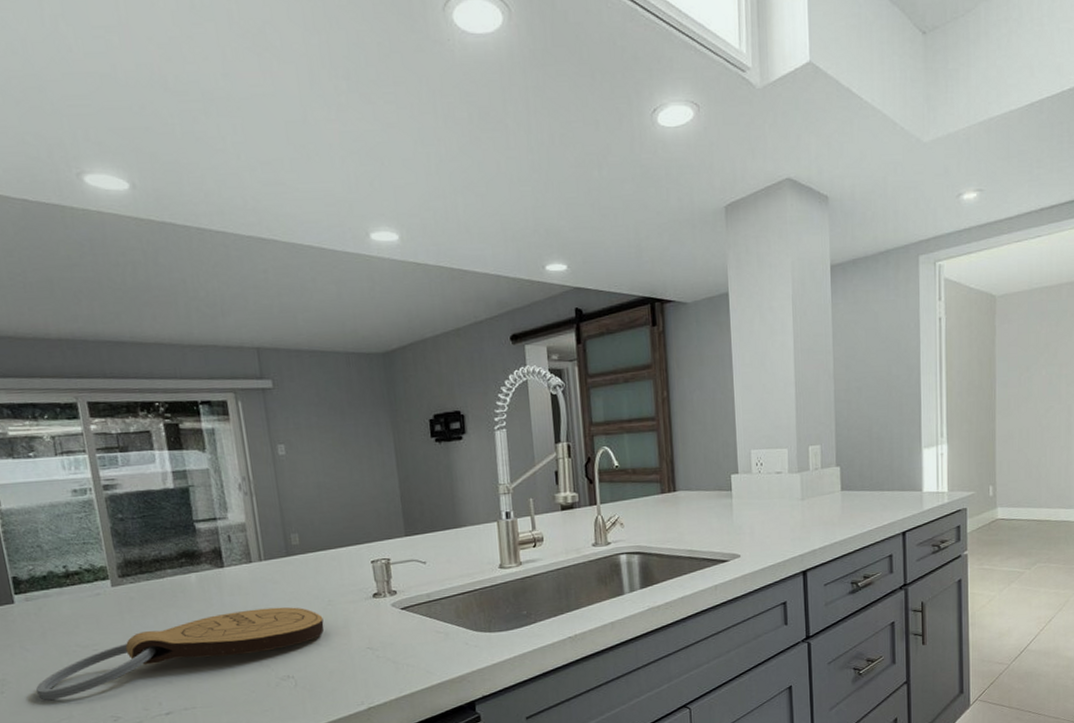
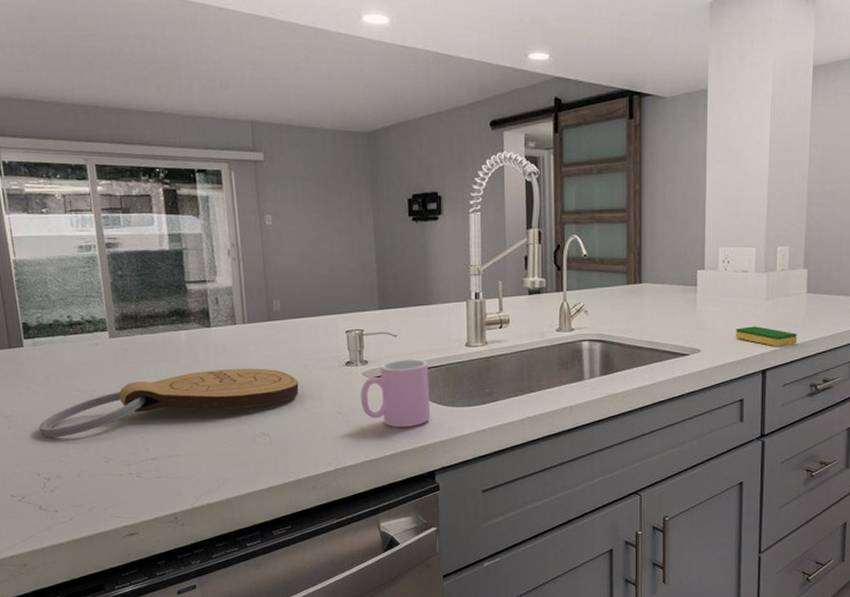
cup: none [390,585,467,659] -> present [360,359,431,427]
dish sponge: none [774,527,835,547] -> present [735,326,797,347]

